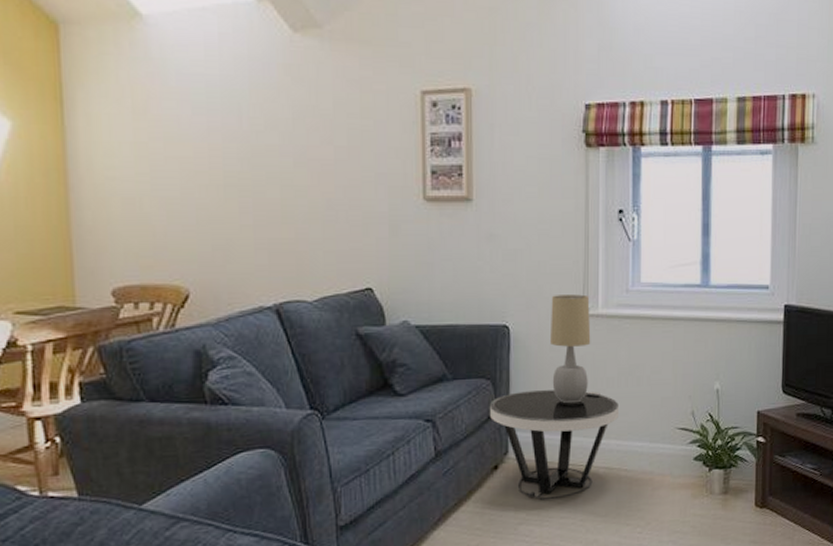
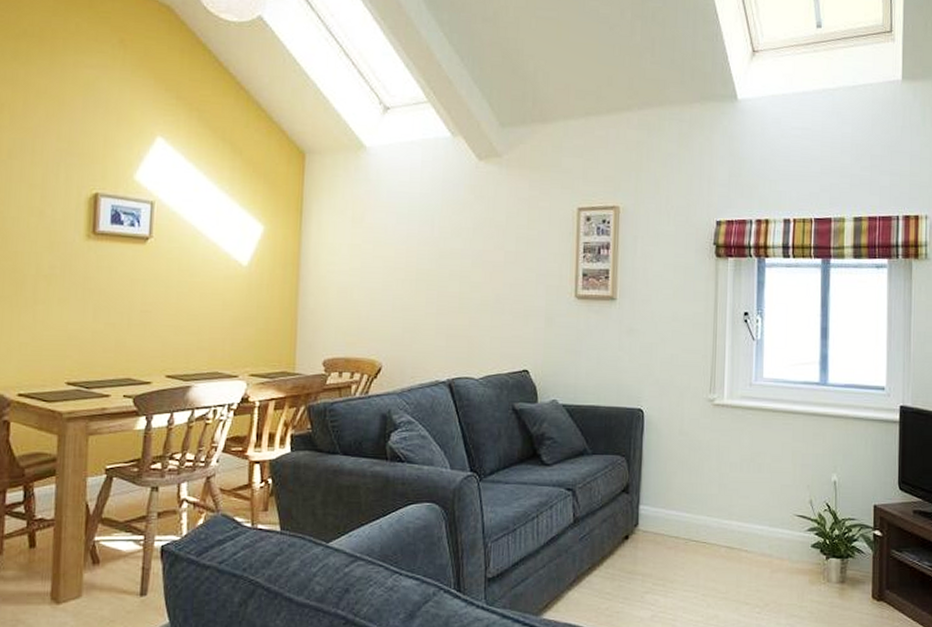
side table: present [490,390,618,501] -> none [623,469,740,573]
table lamp: present [551,294,591,404] -> none [680,385,717,484]

